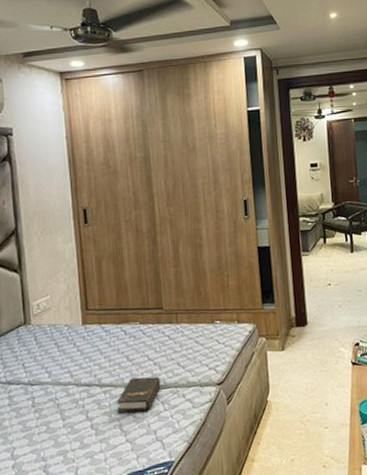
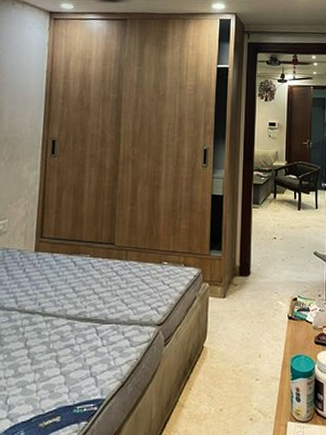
hardback book: present [117,376,161,413] -> none [56,310,103,345]

